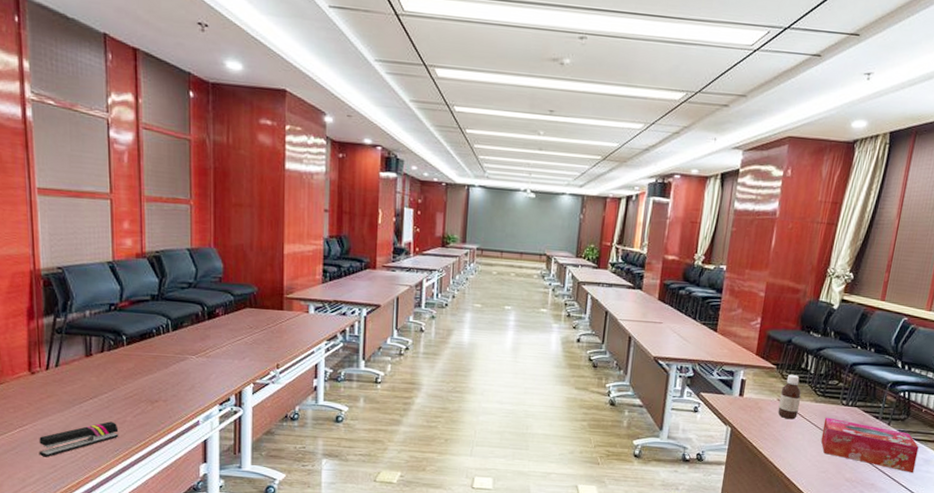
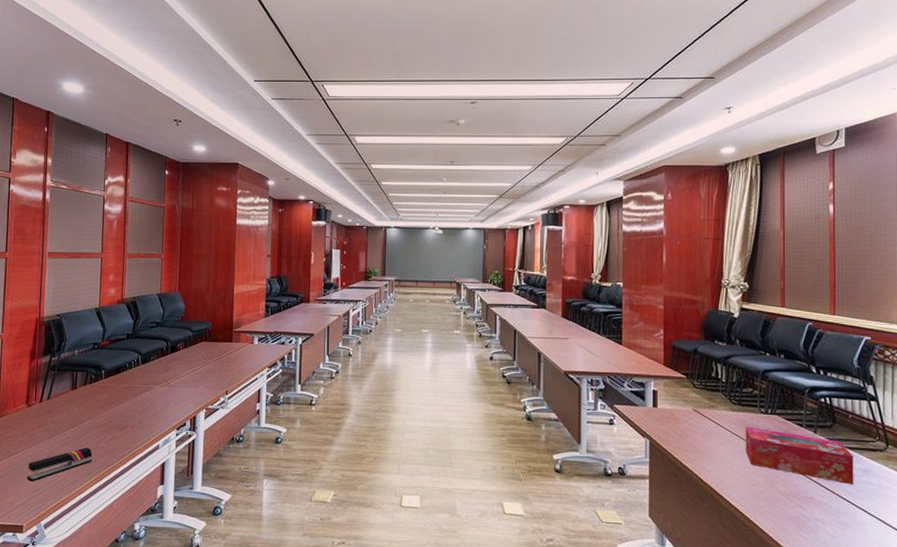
bottle: present [777,374,802,420] -> none [695,383,716,430]

